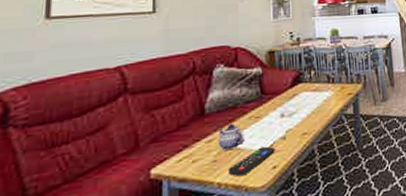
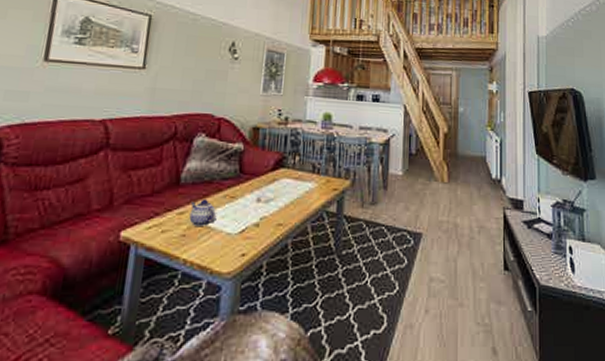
remote control: present [227,146,275,177] -> none [195,230,247,257]

